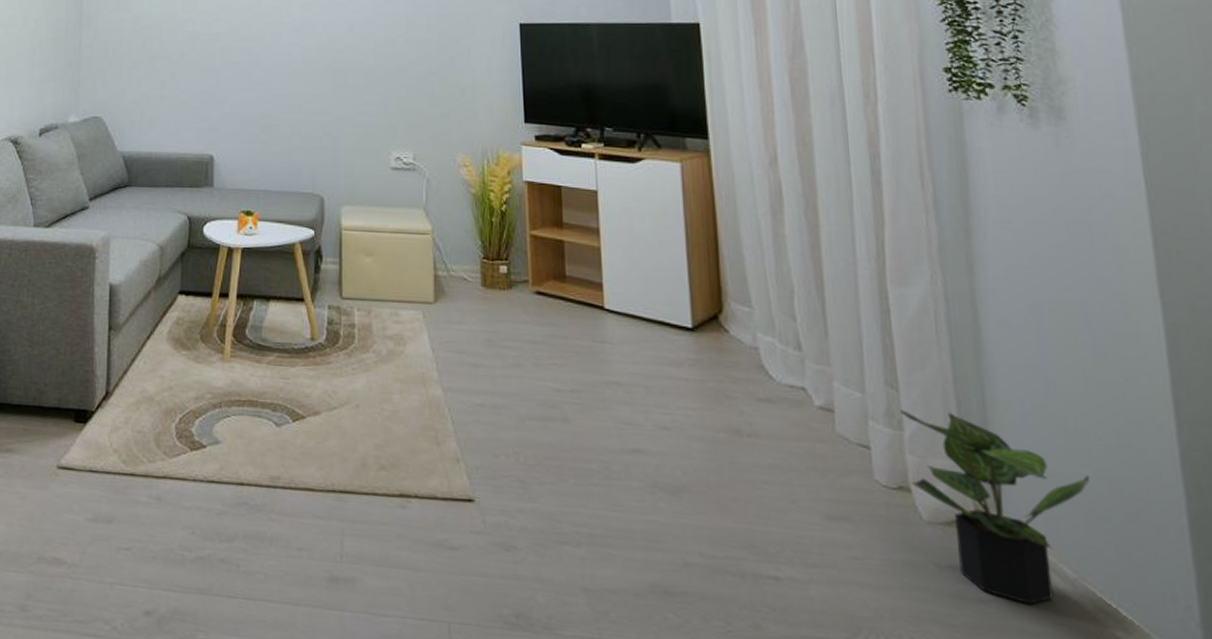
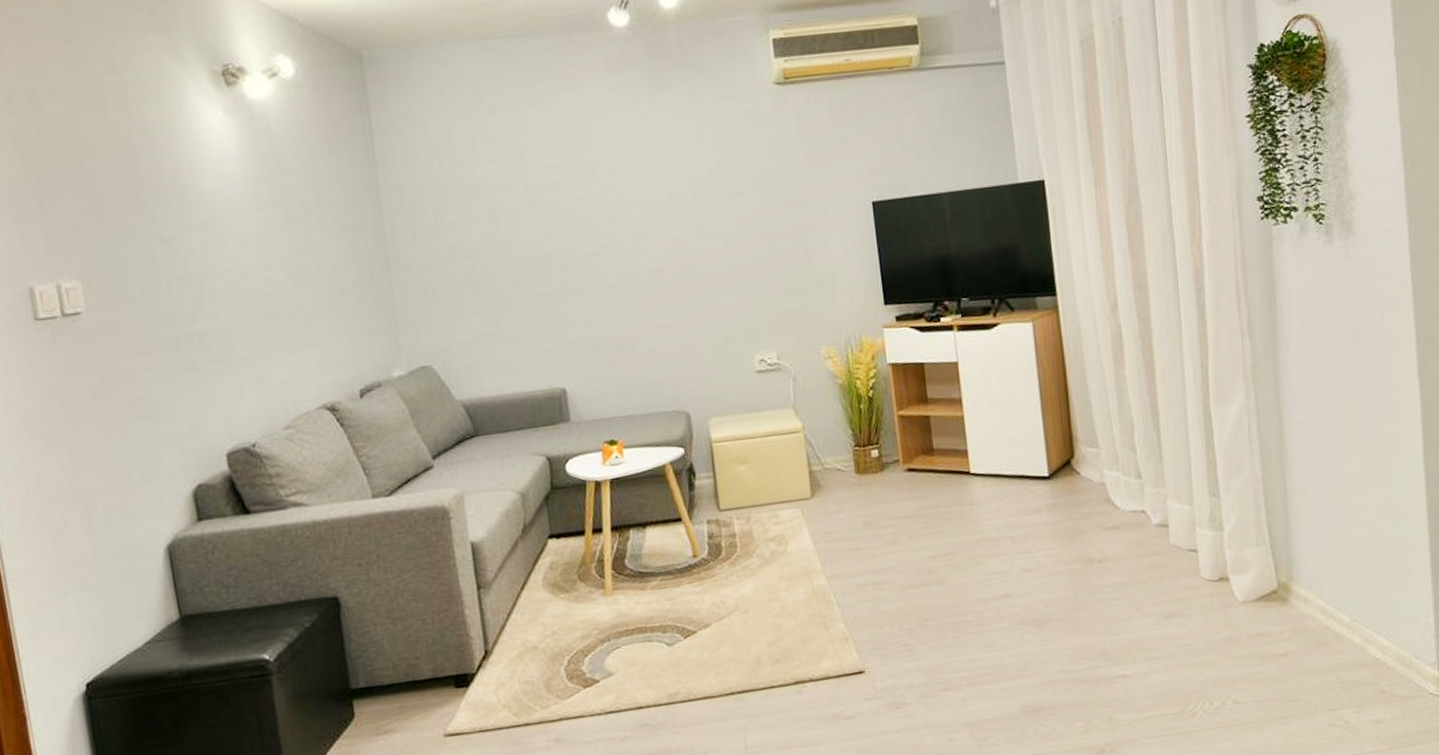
potted plant: present [901,410,1090,605] -> none [1221,508,1363,650]

